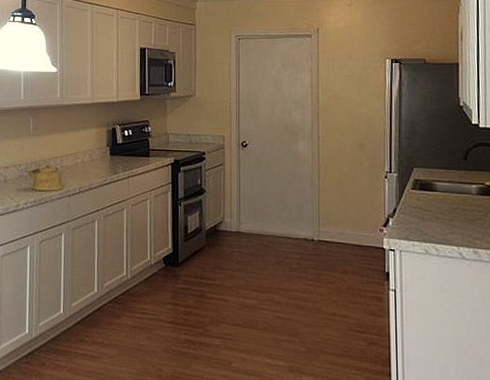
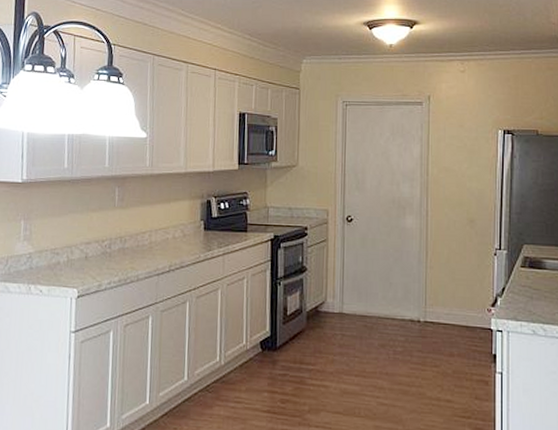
kettle: present [26,164,63,191] -> none [110,240,152,270]

